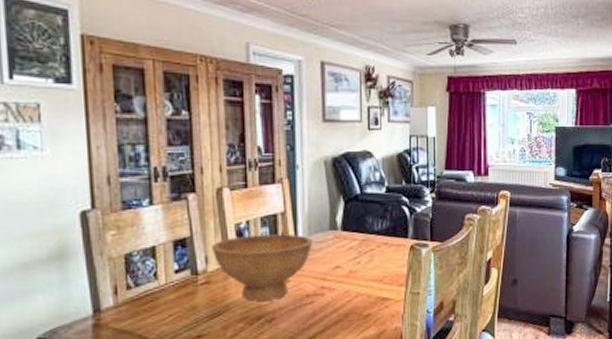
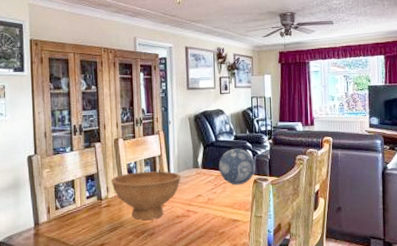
decorative ball: none [364,204,413,253] -> present [218,149,256,185]

